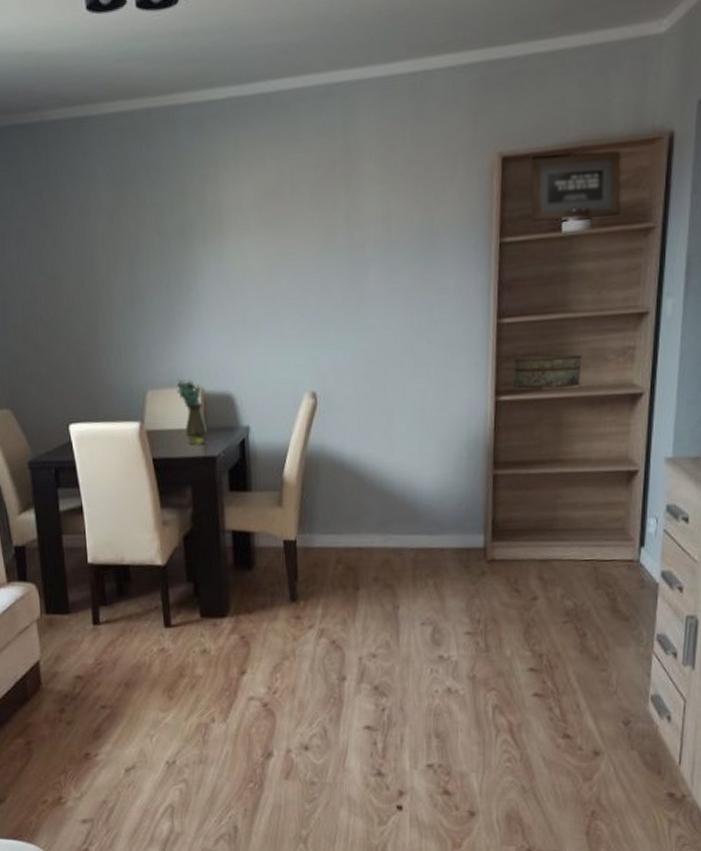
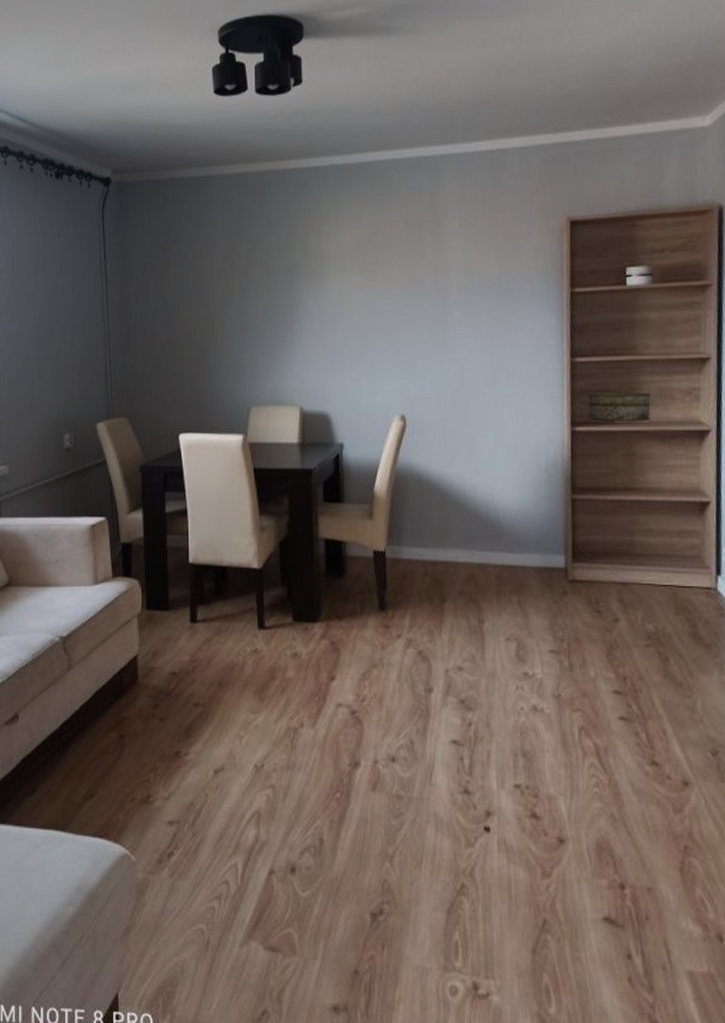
vase: present [176,379,208,445] -> none [278,398,306,458]
picture frame: present [530,151,620,223] -> none [596,220,678,277]

